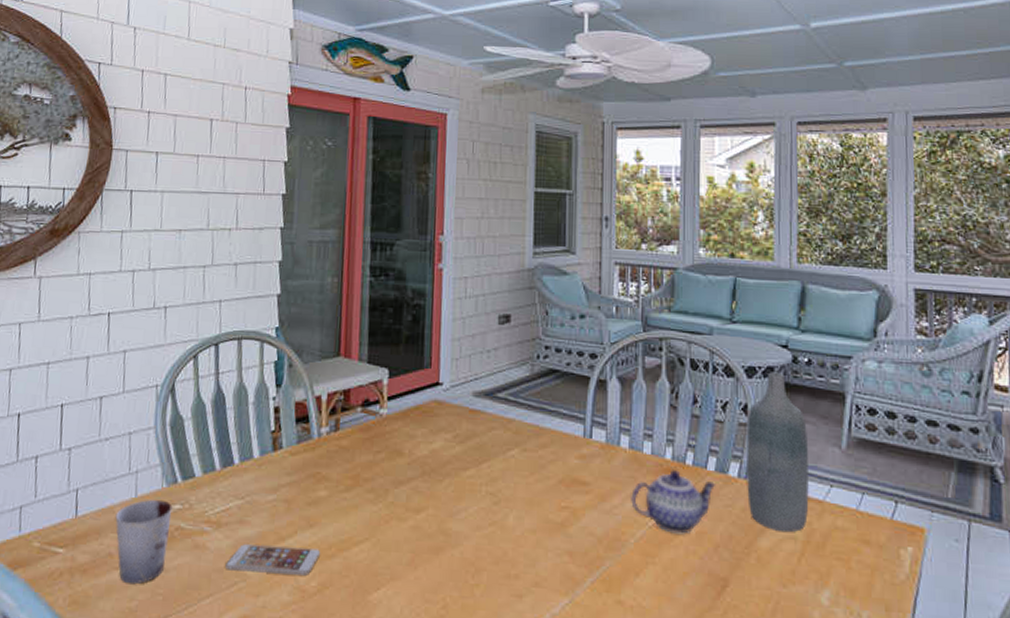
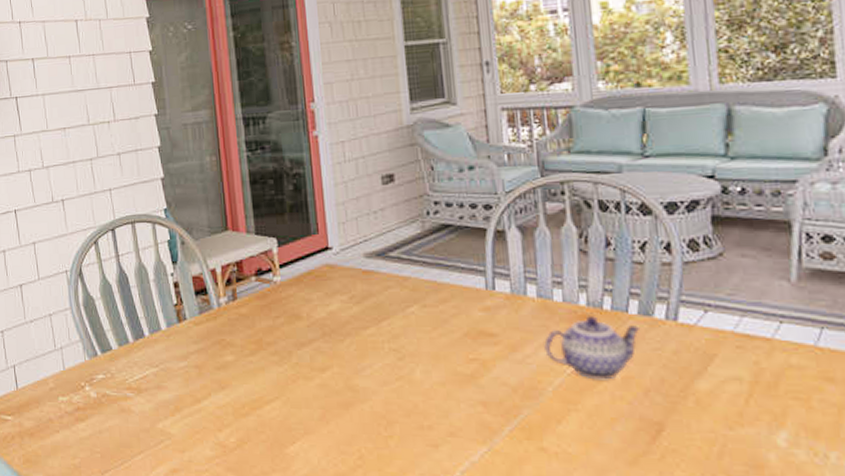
cup: present [115,499,173,585] -> none [49,371,98,445]
smartphone: present [225,544,321,576] -> none [151,407,236,433]
bottle: present [746,372,809,533] -> none [671,205,755,374]

